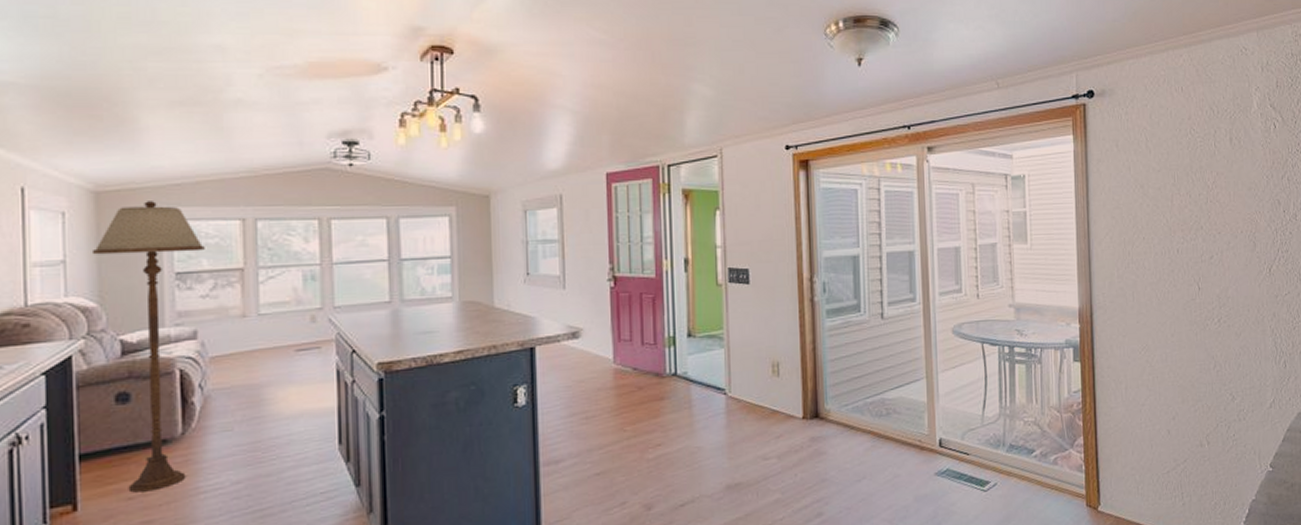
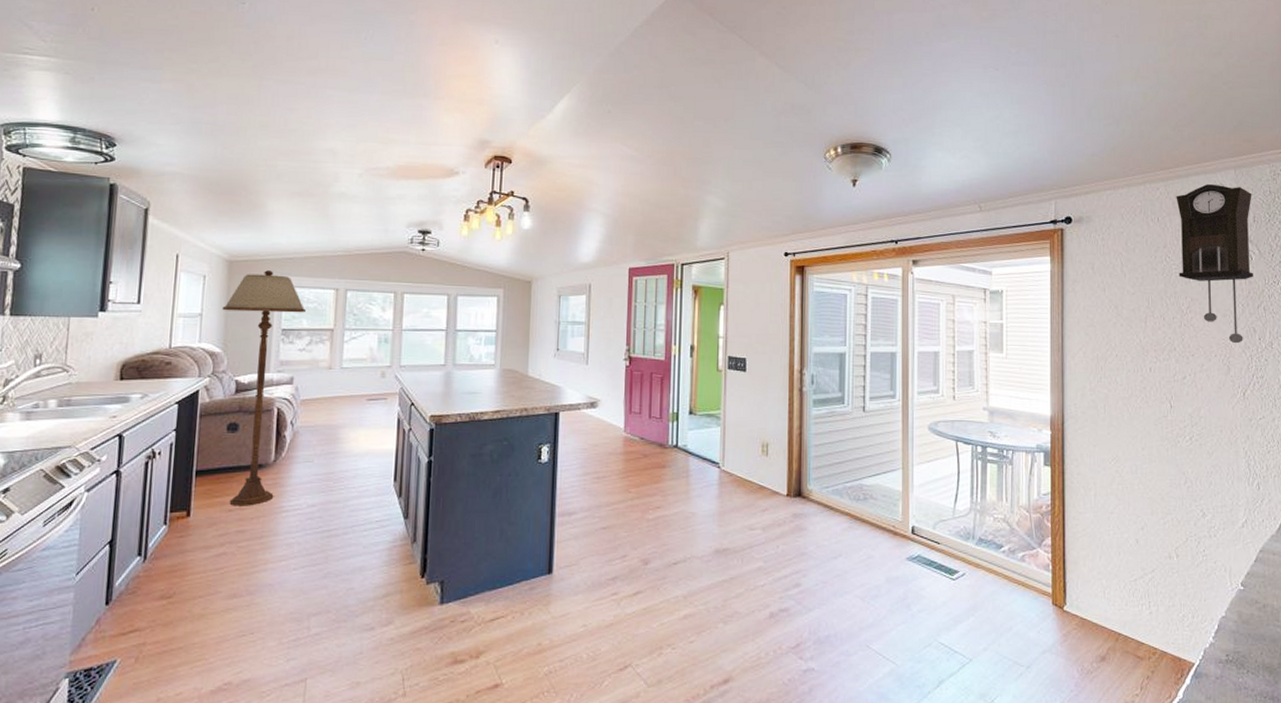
pendulum clock: none [1199,49,1277,218] -> present [1176,184,1253,344]

